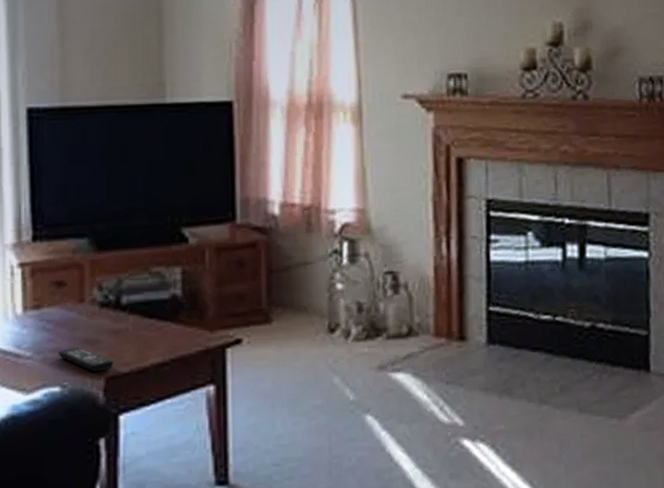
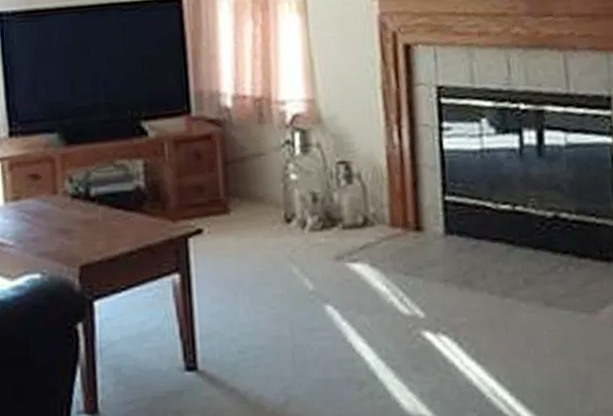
remote control: present [58,346,114,372] -> none [37,236,87,260]

